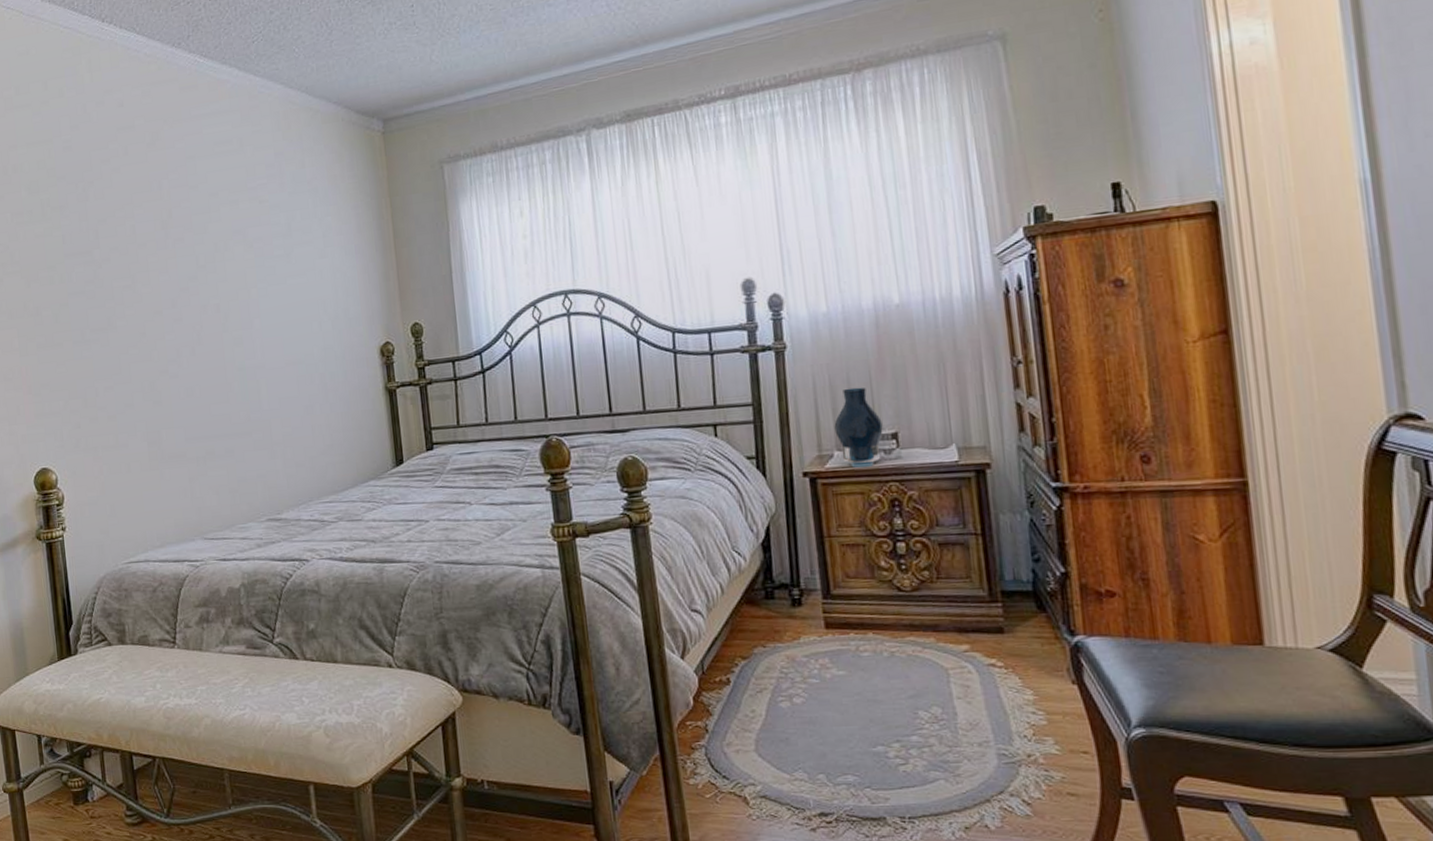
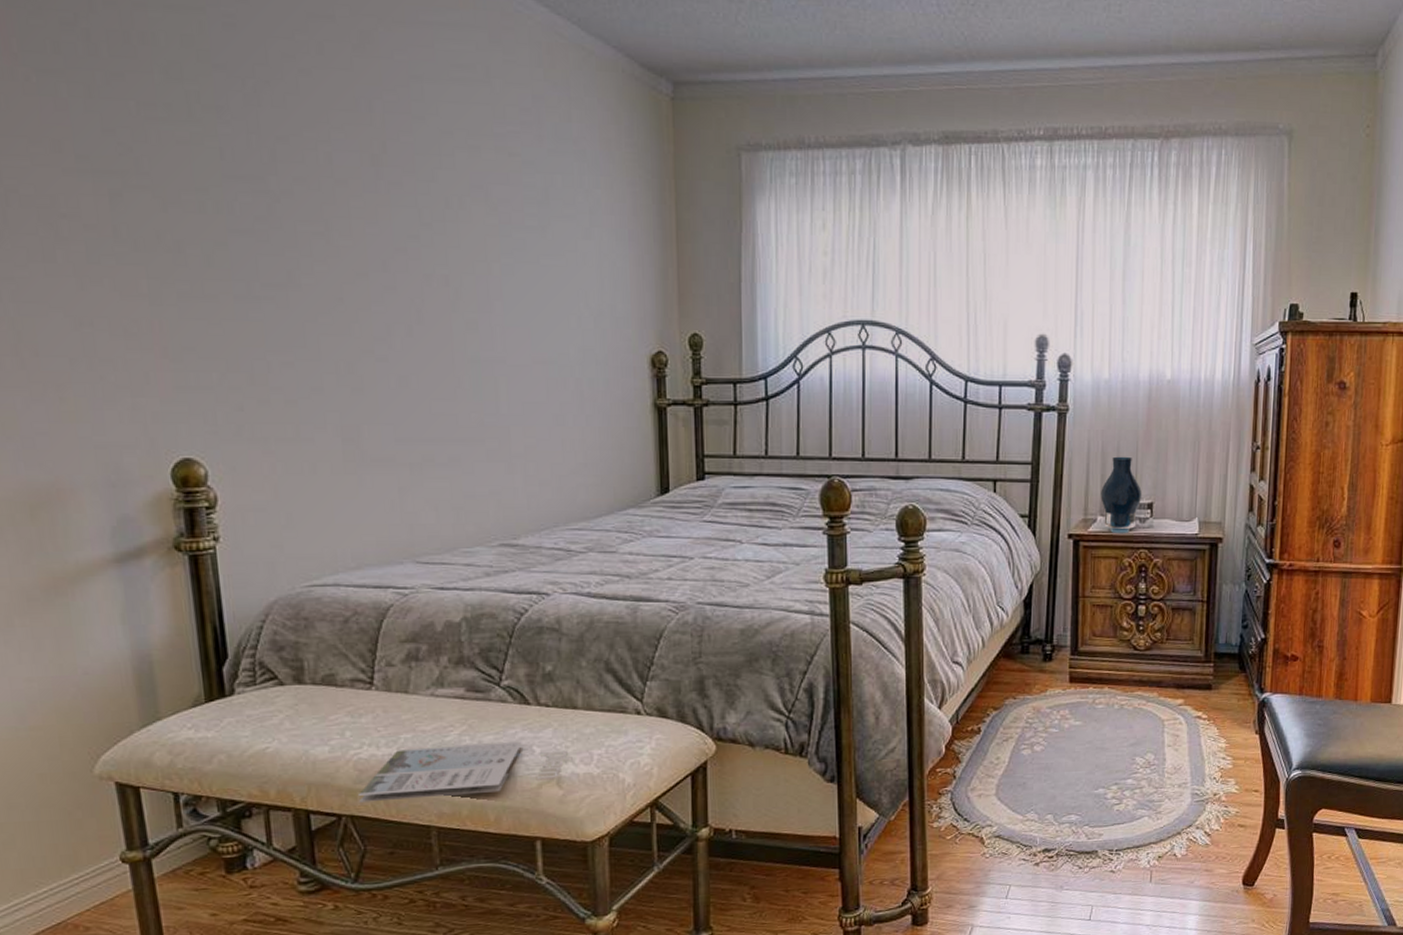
magazine: none [167,692,336,746] -> present [357,741,573,803]

